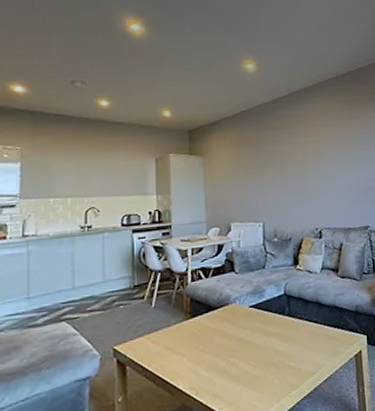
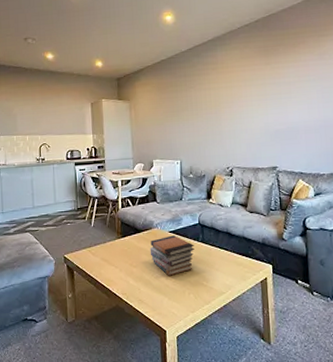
book stack: none [225,310,279,360] -> present [149,235,194,276]

